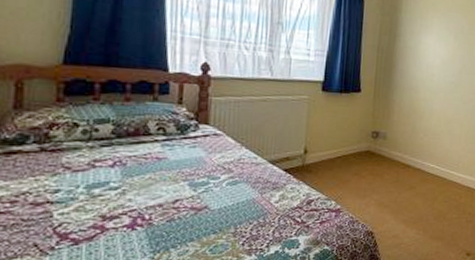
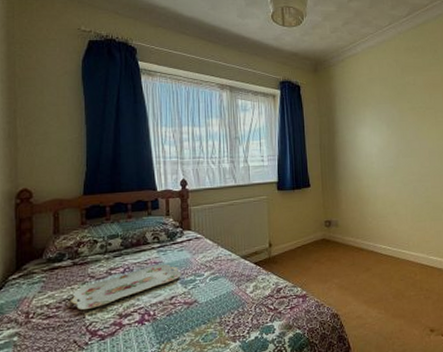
serving tray: none [33,160,191,208] -> present [71,264,181,311]

